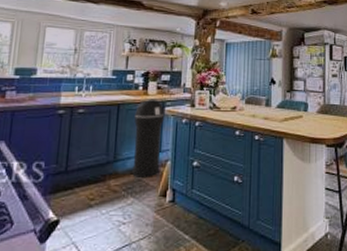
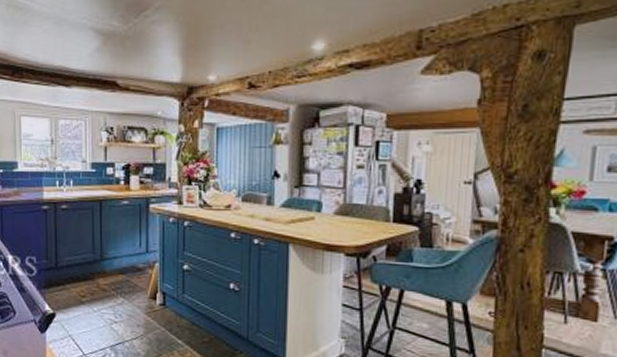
trash can: present [132,99,165,177] -> none [118,194,150,278]

